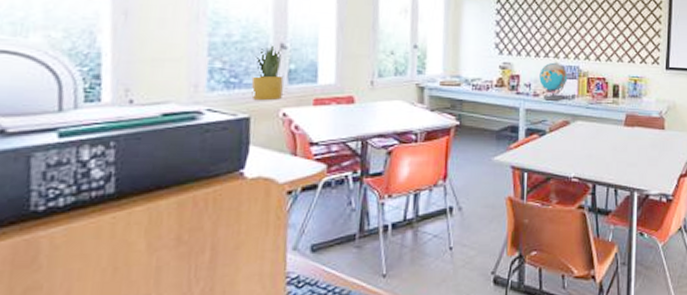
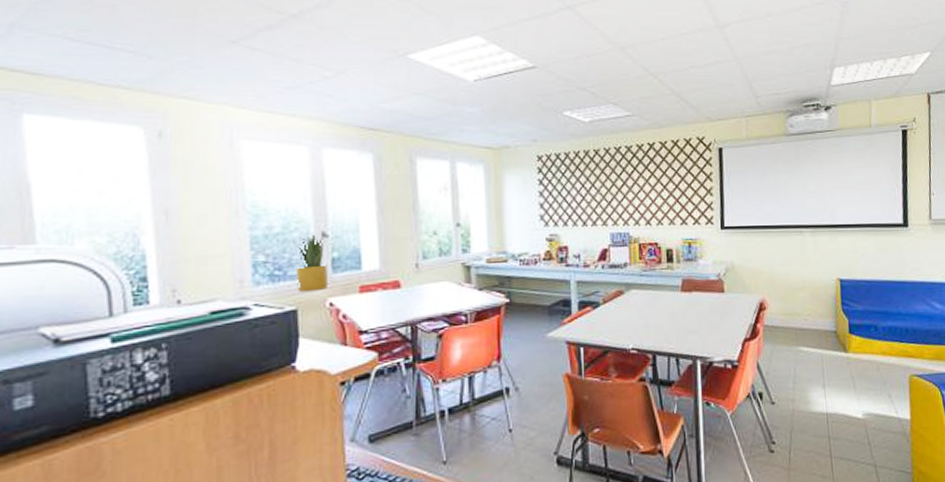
globe: present [539,62,568,101] -> none [588,230,618,271]

